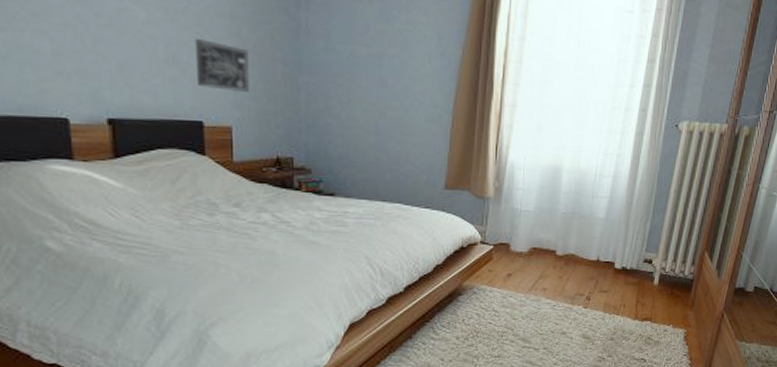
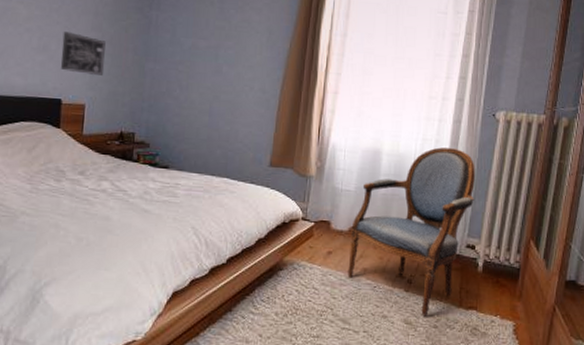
armchair: none [527,162,656,331] -> present [347,147,475,317]

